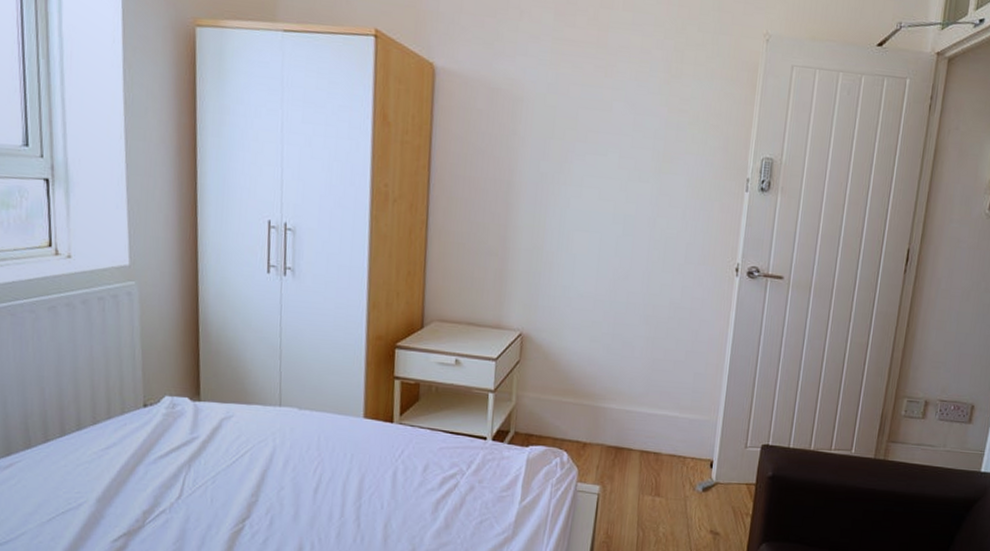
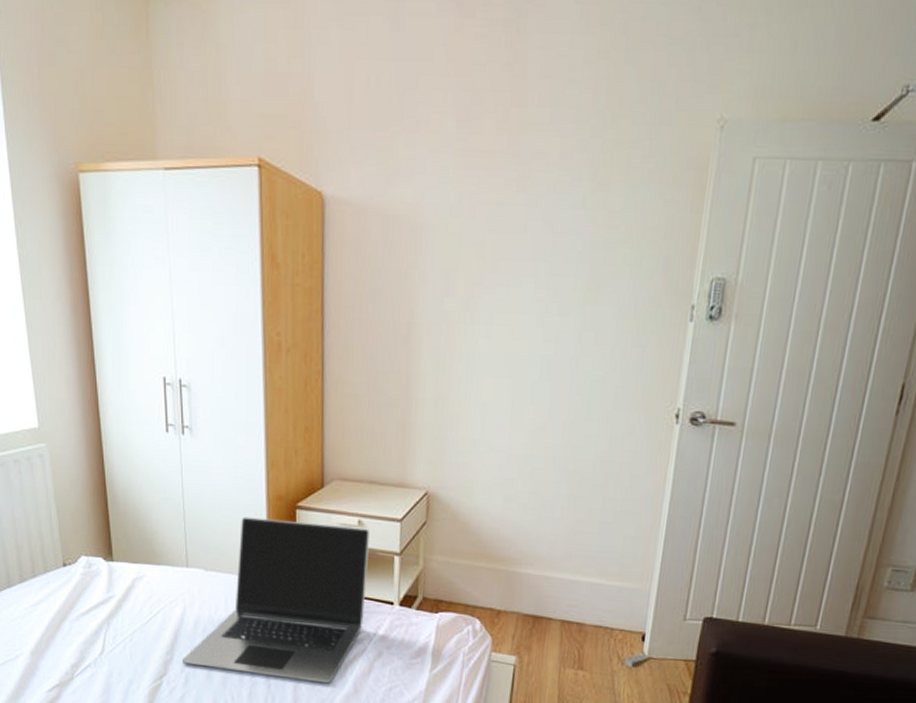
laptop: none [267,356,466,520] -> present [181,516,370,684]

